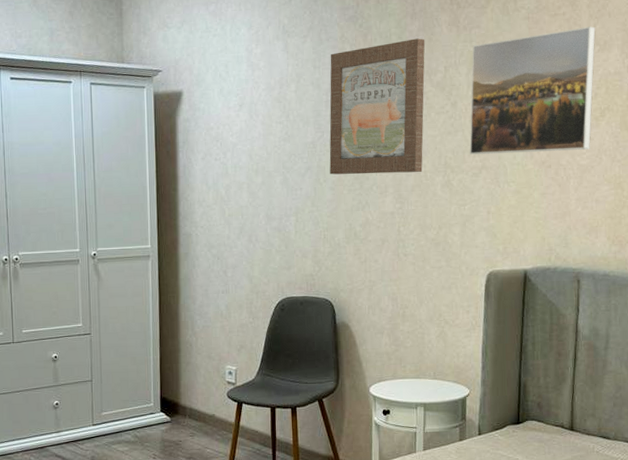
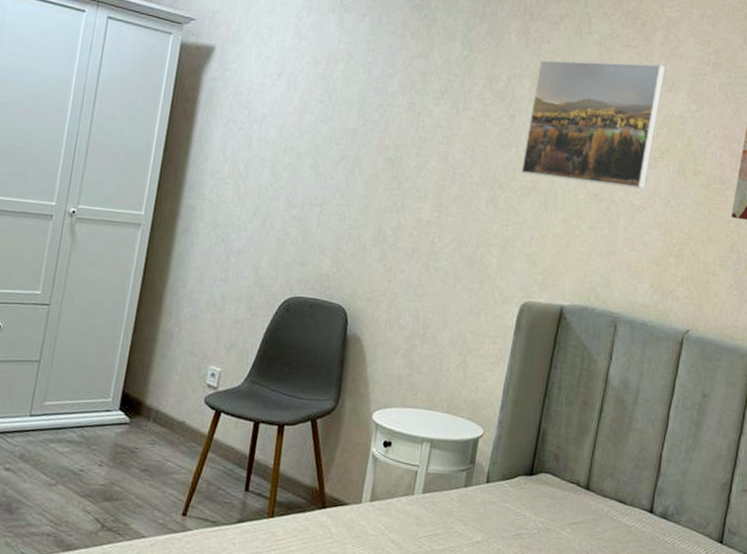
wall art: present [329,38,425,175] -> none [367,38,492,182]

